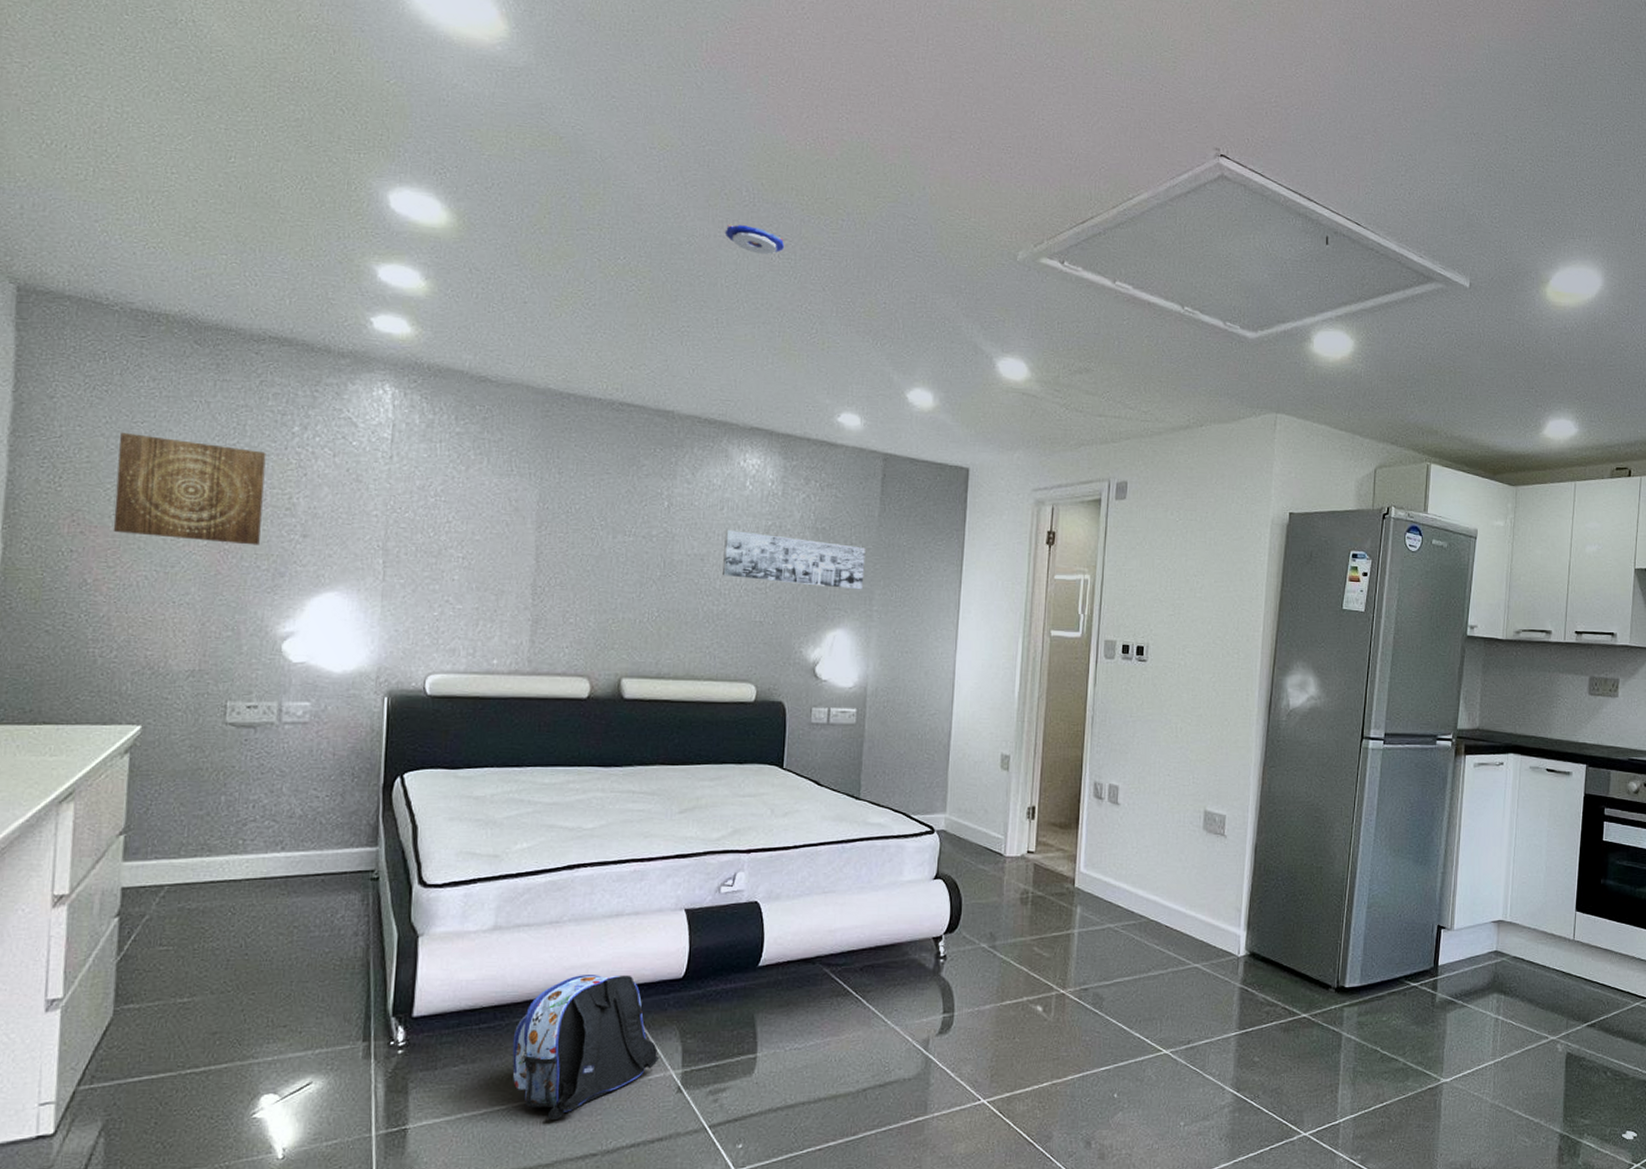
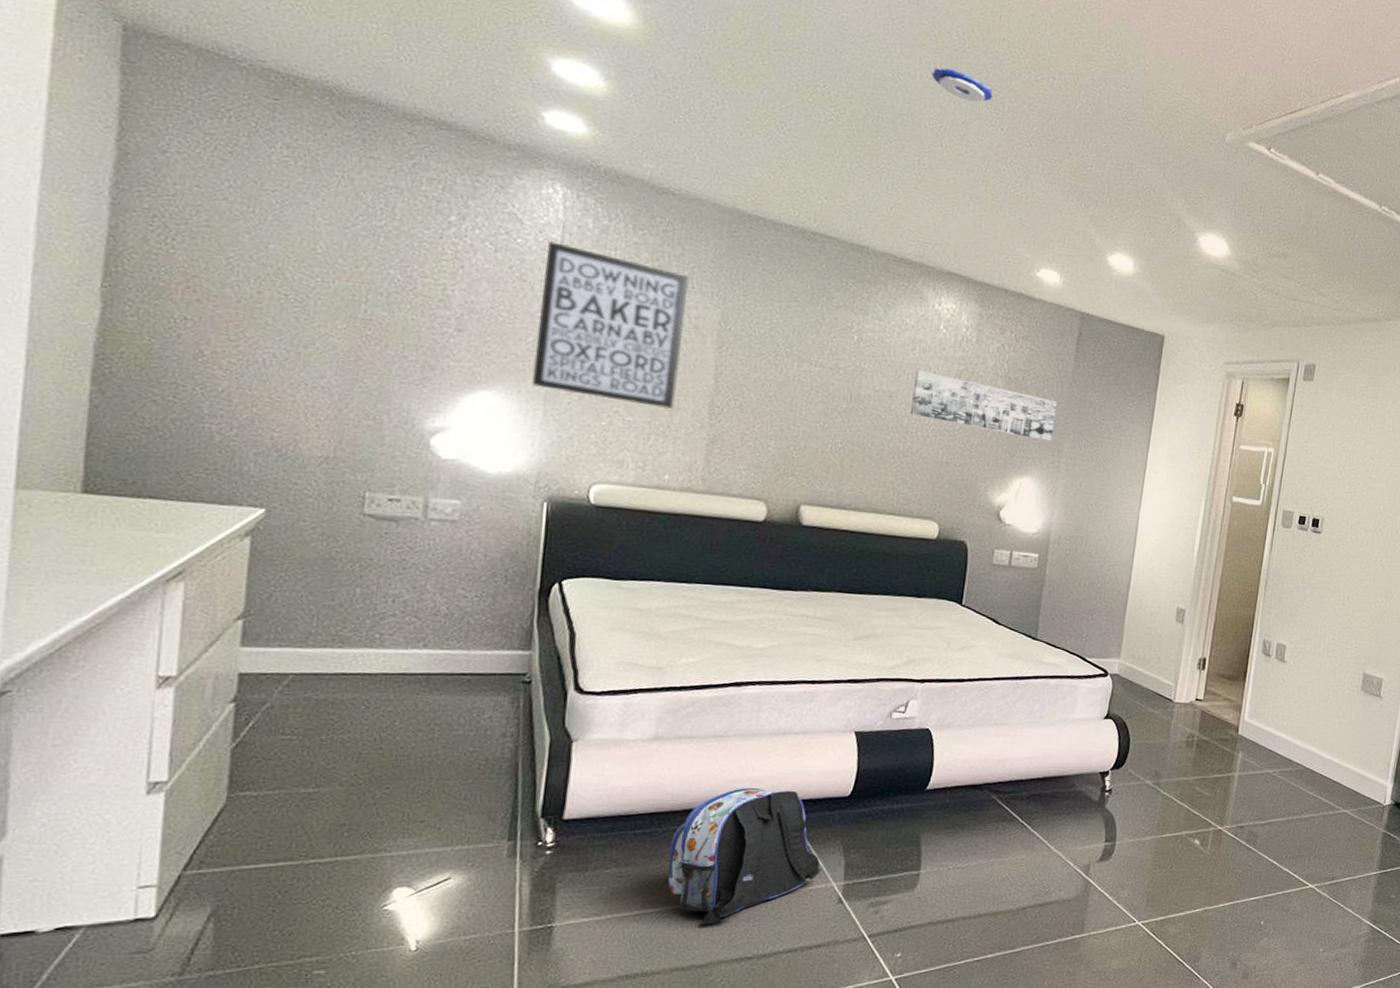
wall art: present [113,432,266,545] -> none [236,198,418,335]
wall art: none [369,441,509,594] -> present [531,241,690,409]

